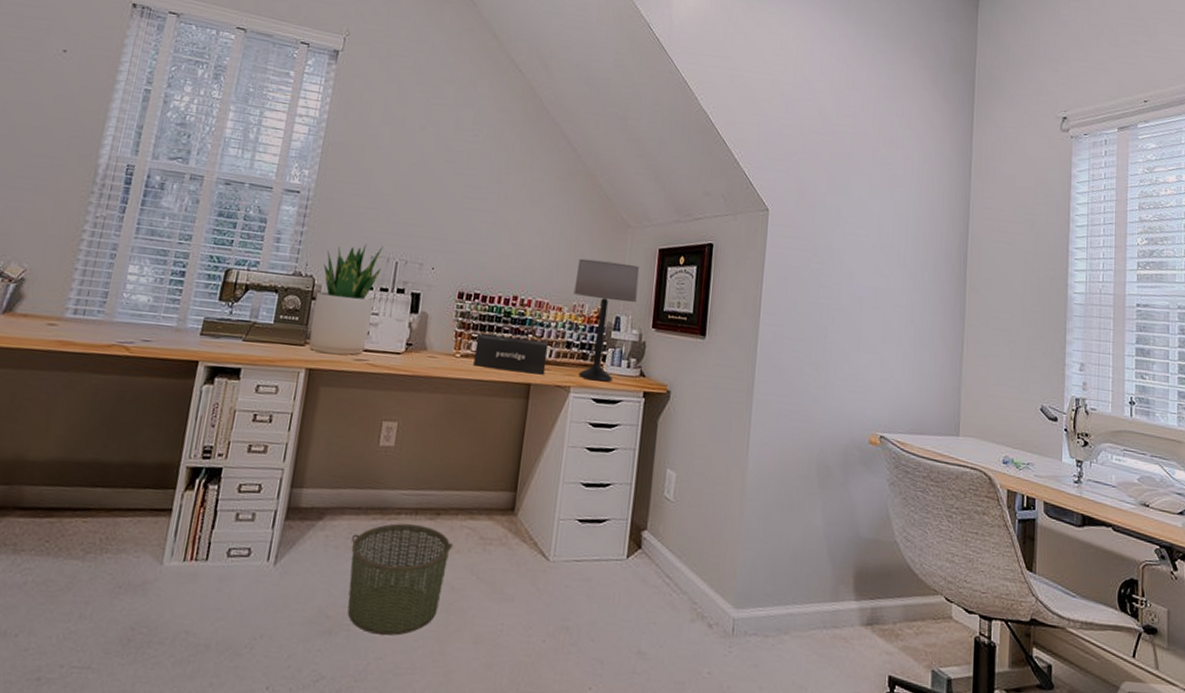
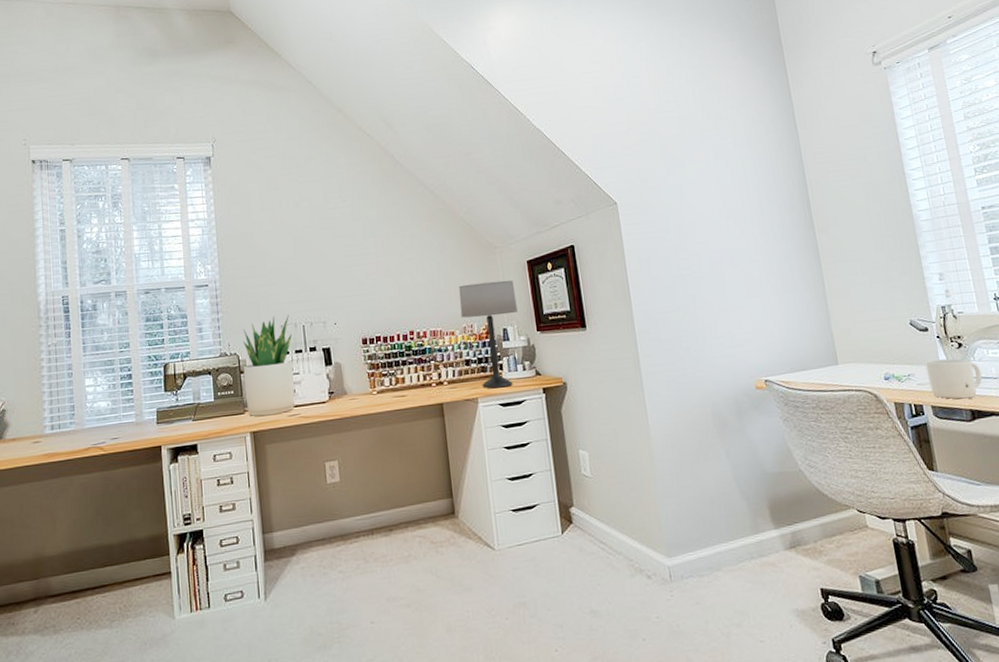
basket: present [347,523,453,636] -> none [323,542,410,641]
box: present [473,334,549,375] -> none [387,363,453,399]
mug: none [1046,451,1102,502] -> present [924,358,983,399]

